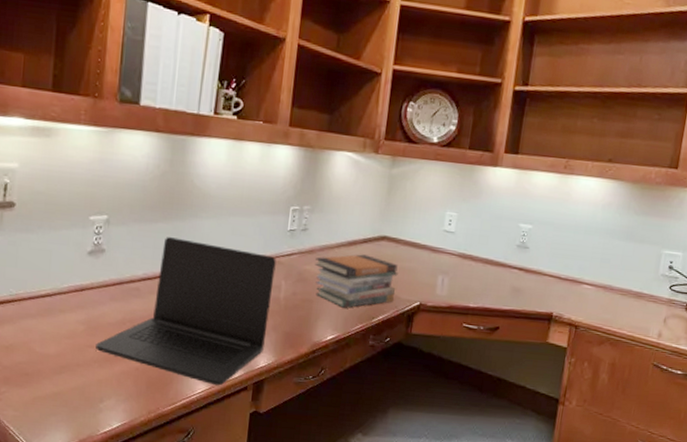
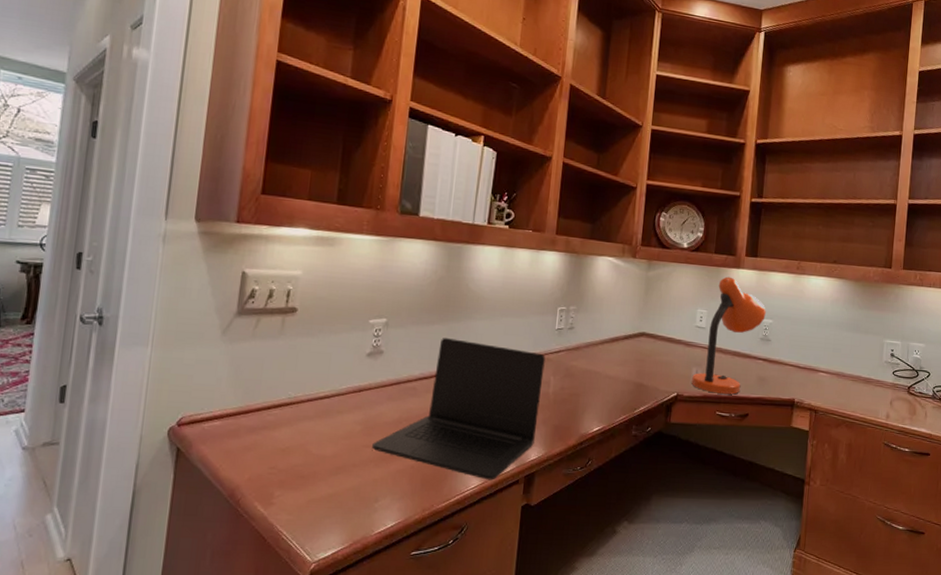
book stack: present [315,254,398,308] -> none [581,350,657,401]
desk lamp: none [436,175,525,306] -> present [691,276,766,395]

